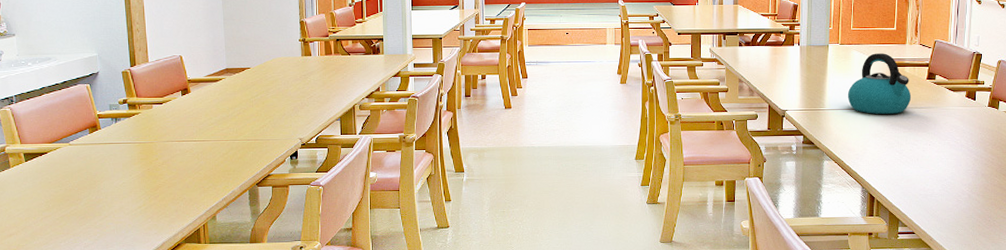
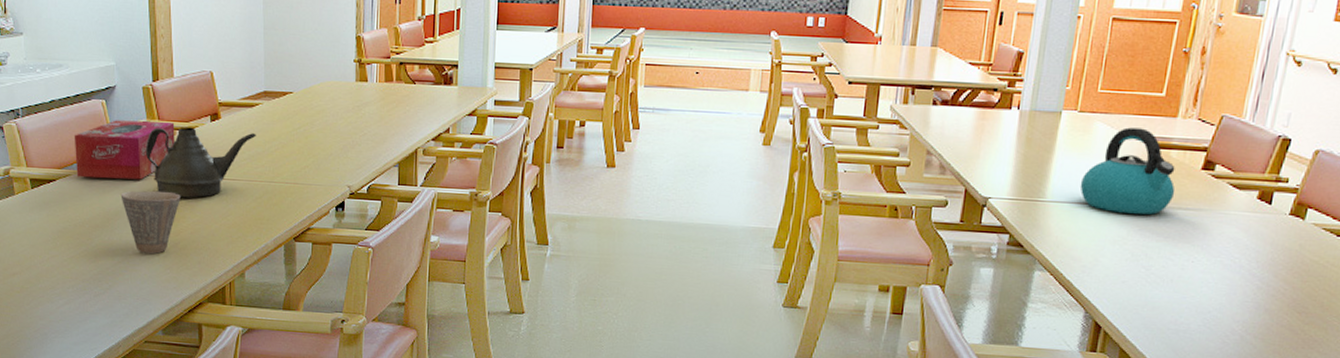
tissue box: none [62,98,151,149] -> present [74,120,175,180]
cup: none [105,154,158,207] -> present [120,190,181,254]
teapot: none [126,101,221,159] -> present [145,127,256,198]

